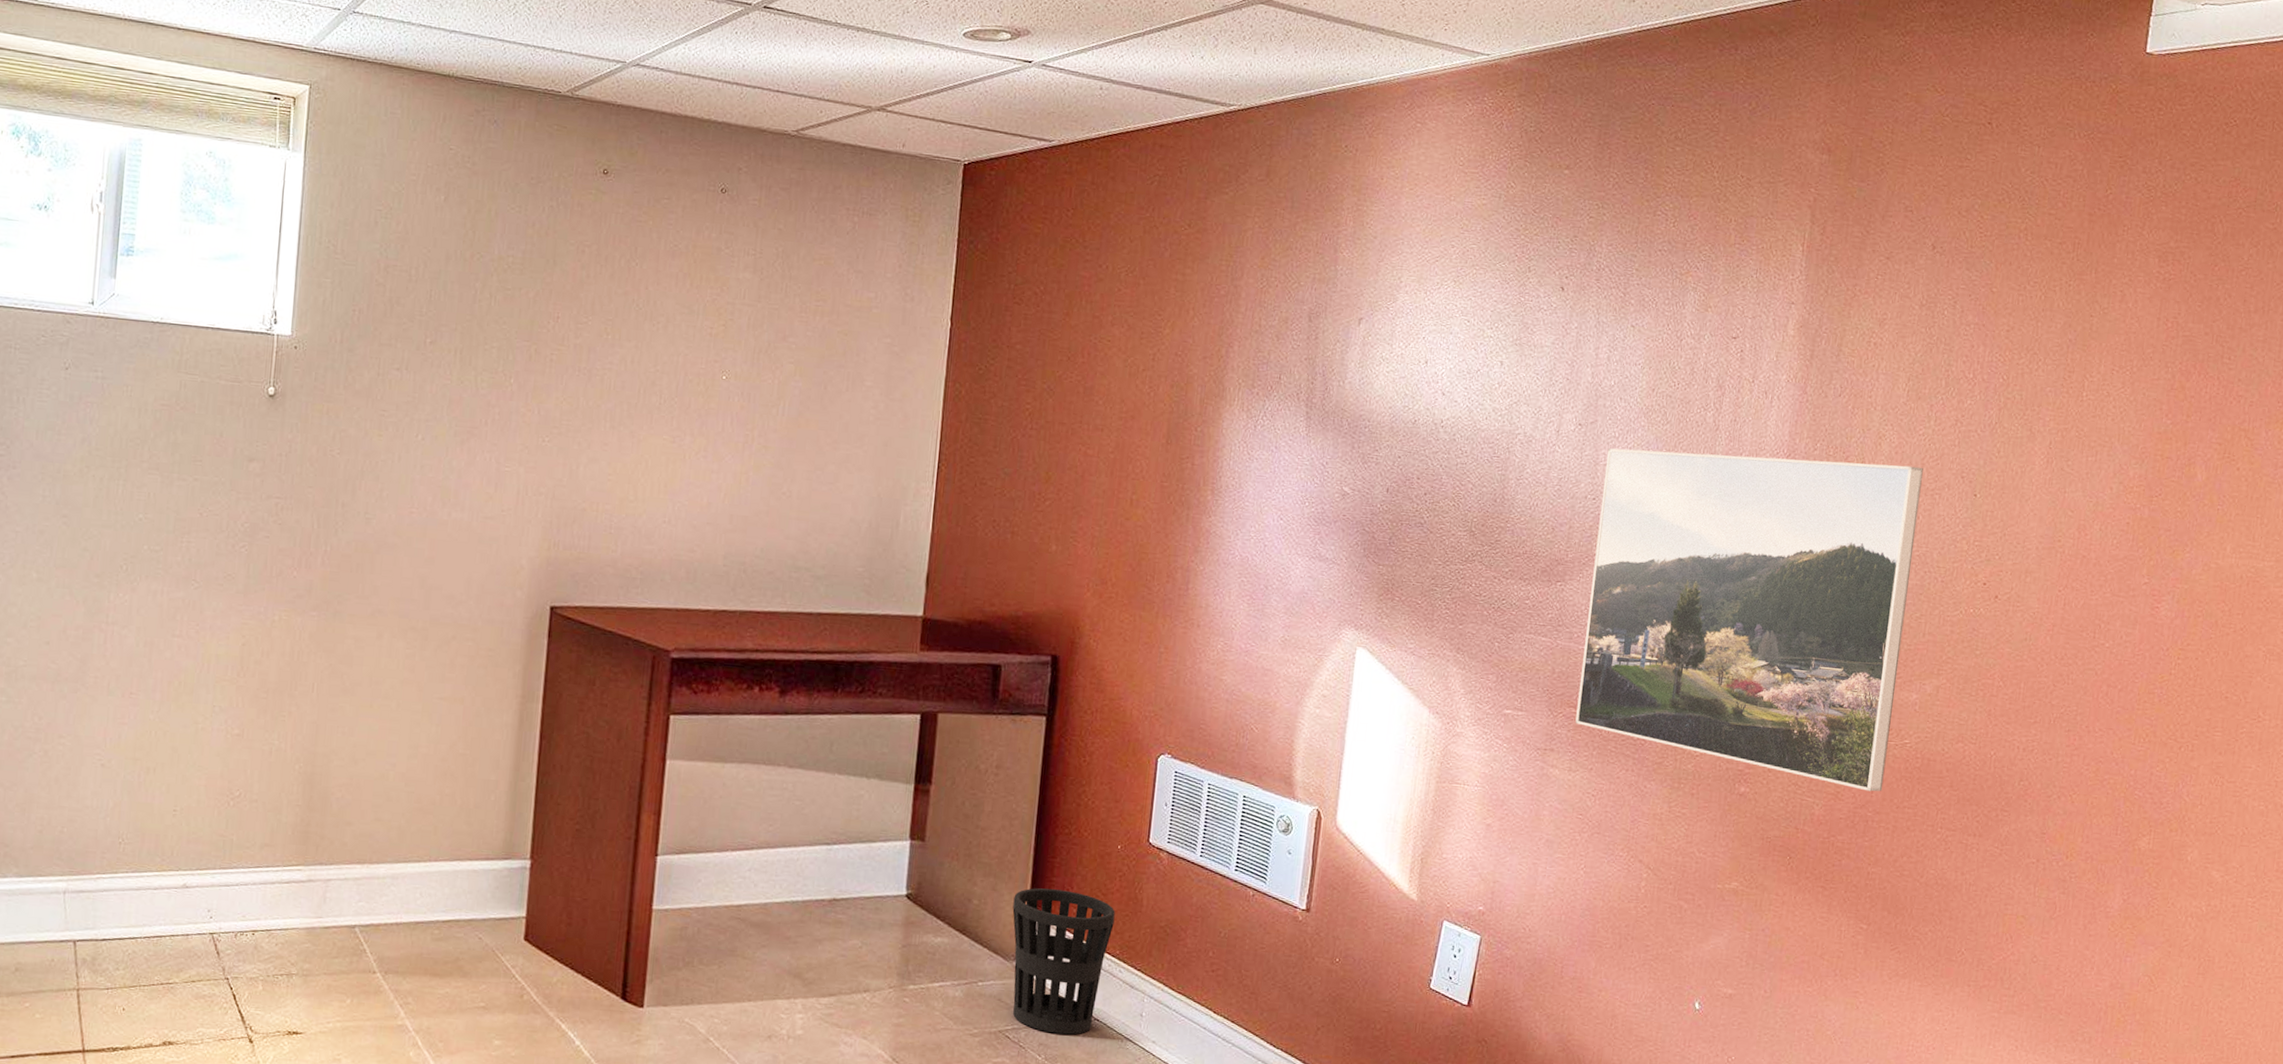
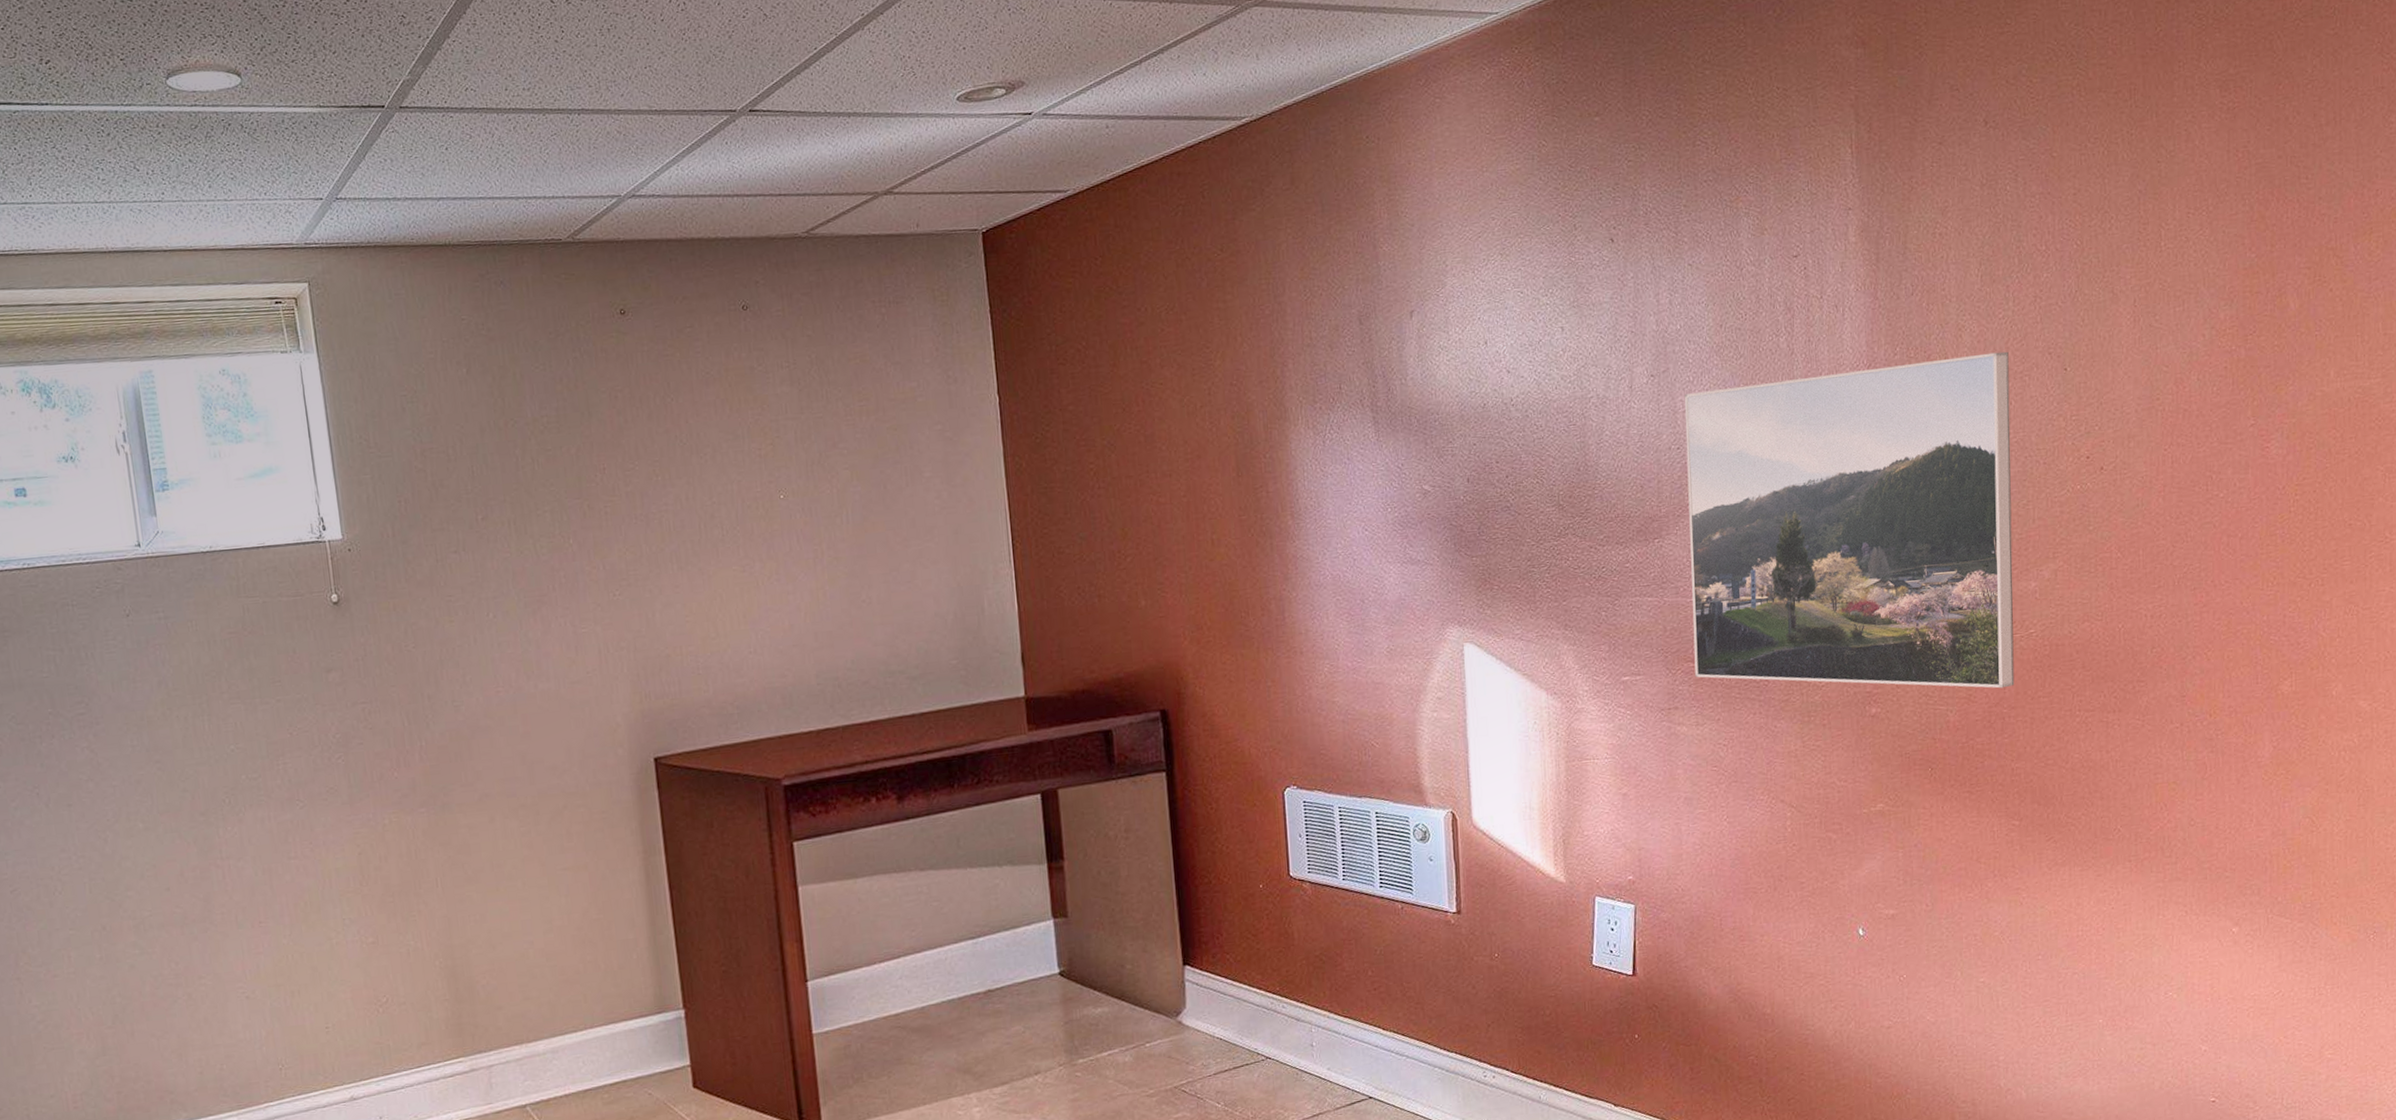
wastebasket: present [1012,888,1115,1035] -> none [1165,938,1270,1080]

